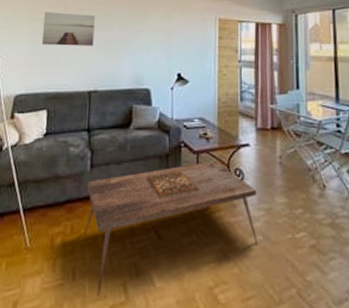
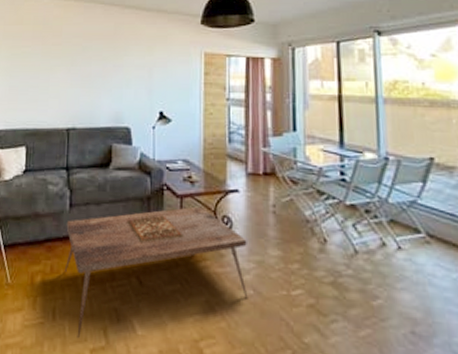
wall art: present [42,11,95,46] -> none [20,46,73,81]

